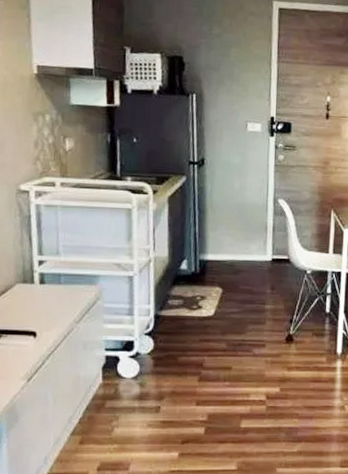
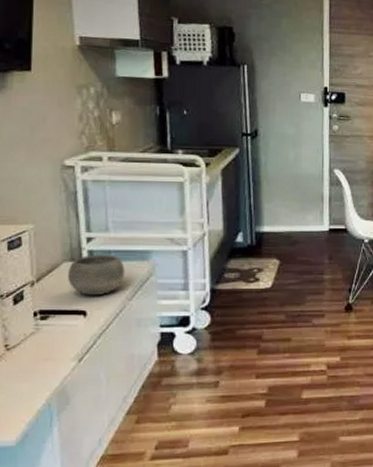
bowl: none [20,277,74,318] -> present [68,254,125,296]

